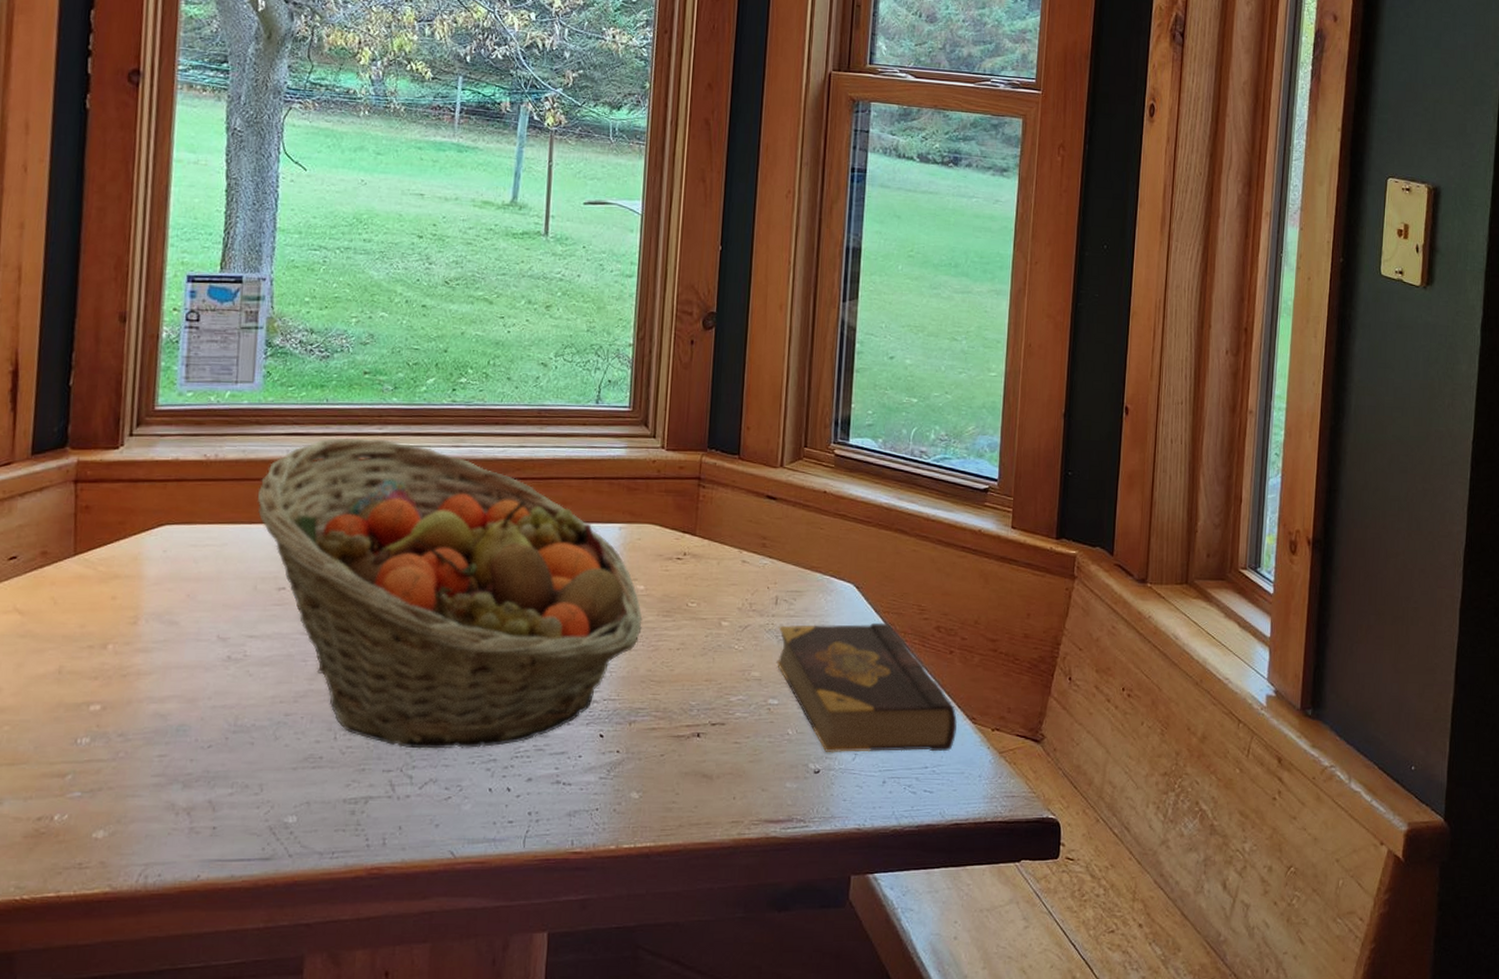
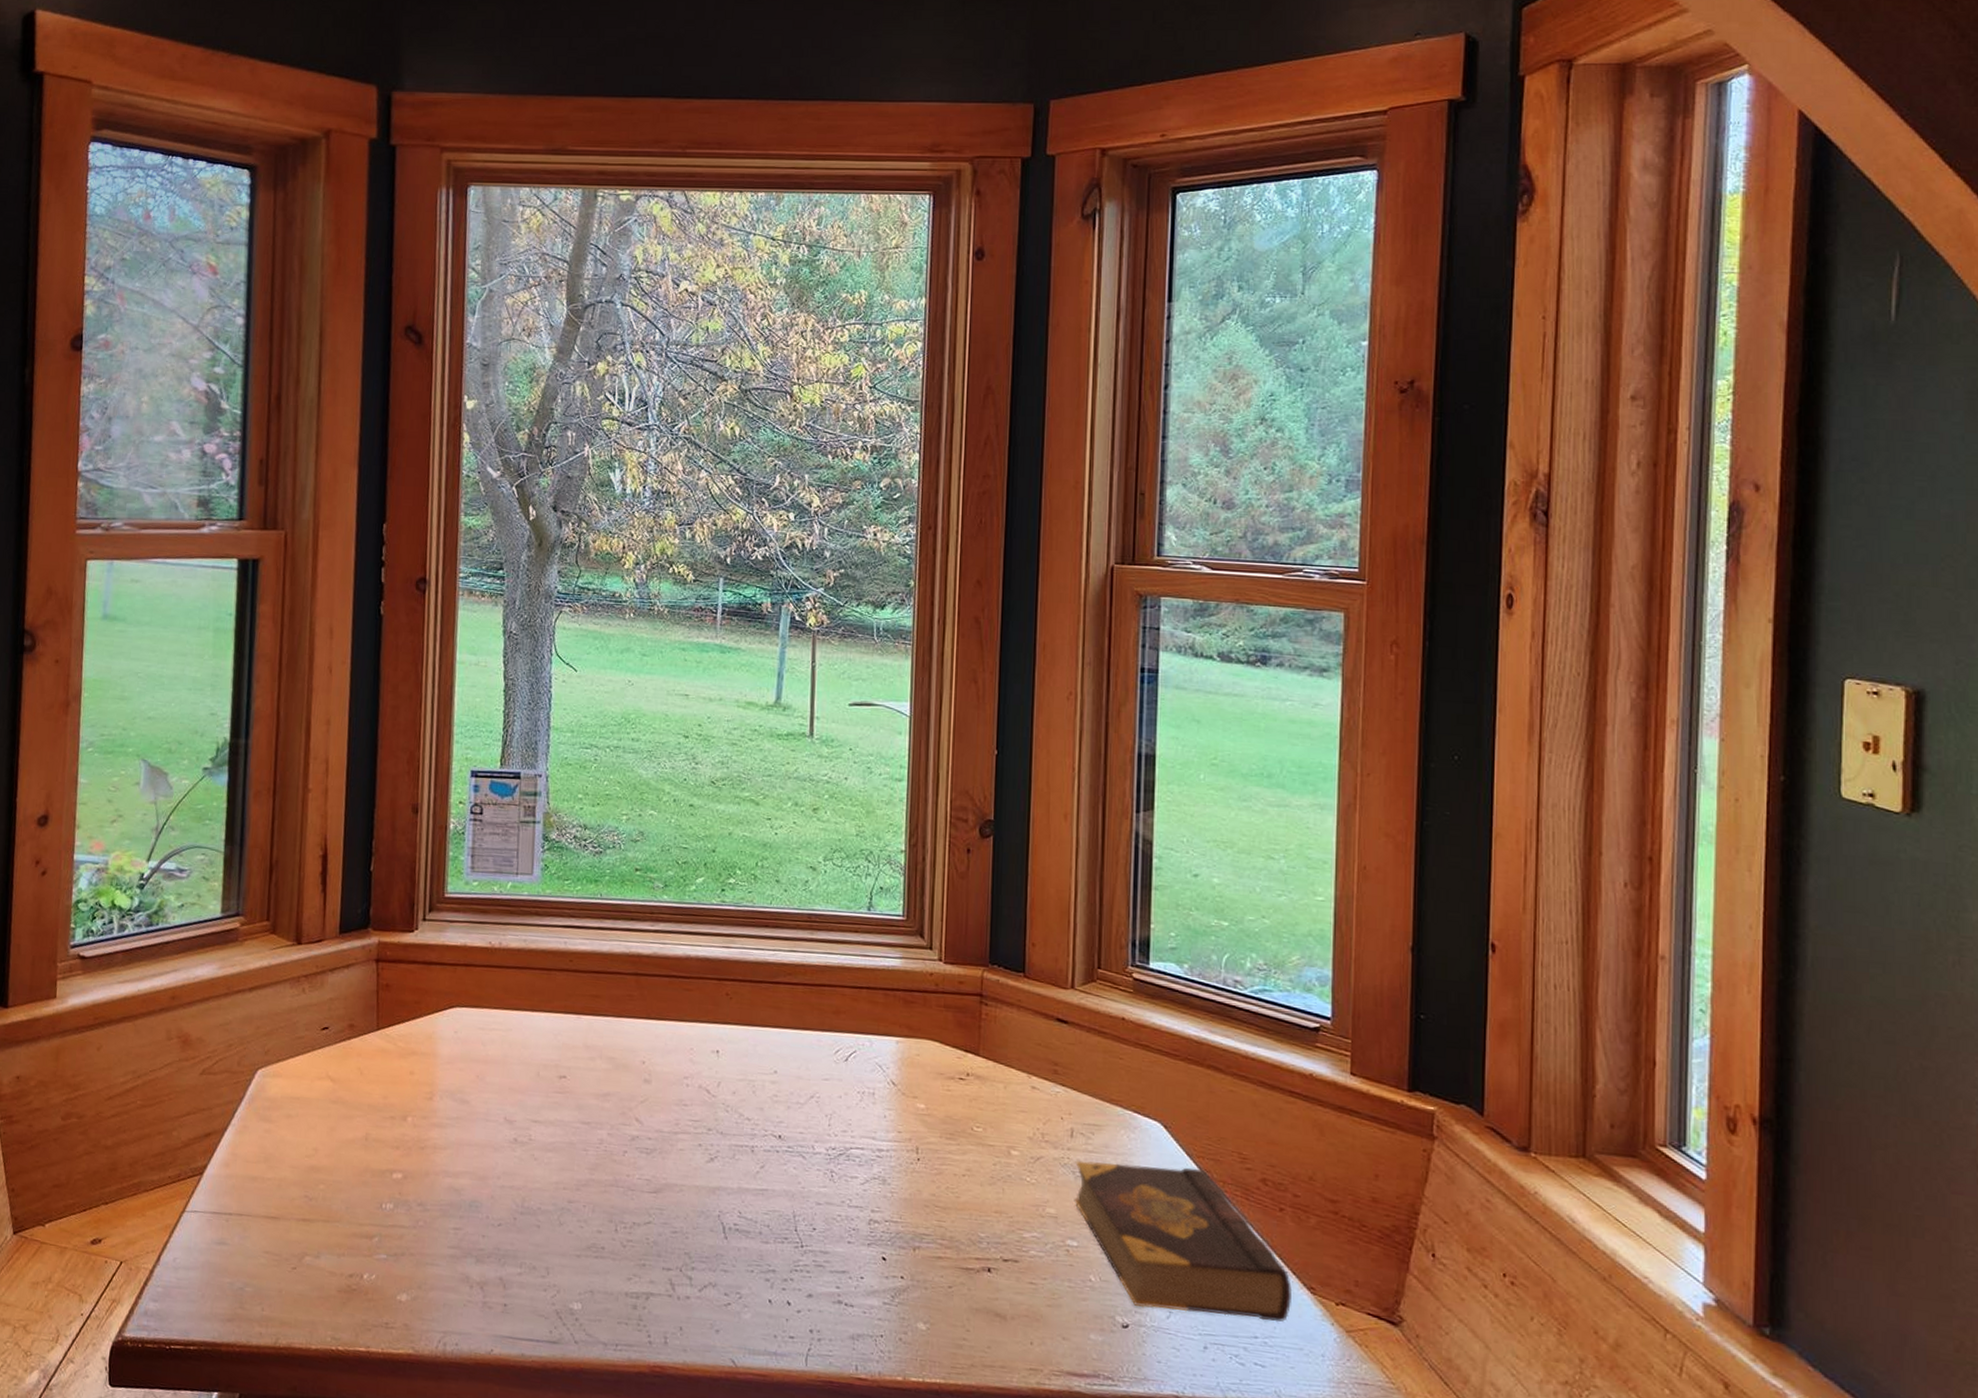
fruit basket: present [256,437,643,749] -> none [538,932,924,1257]

